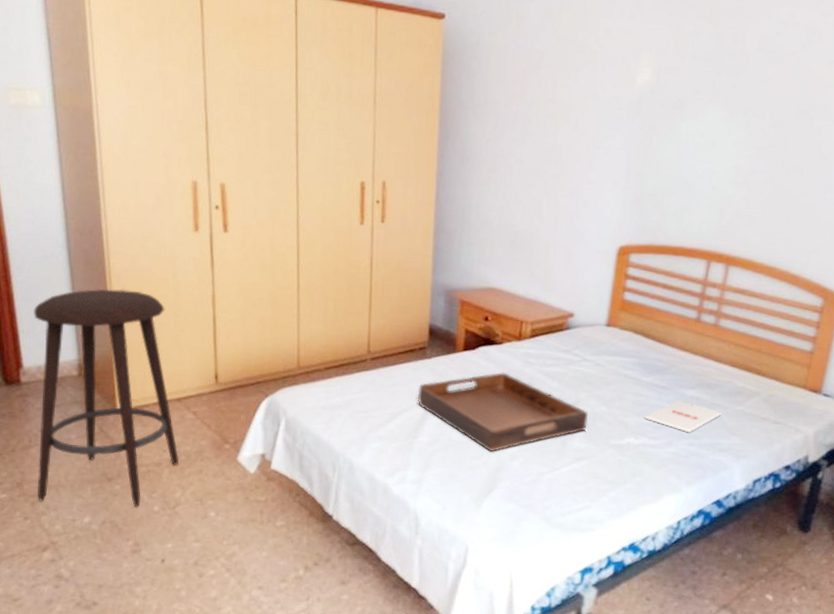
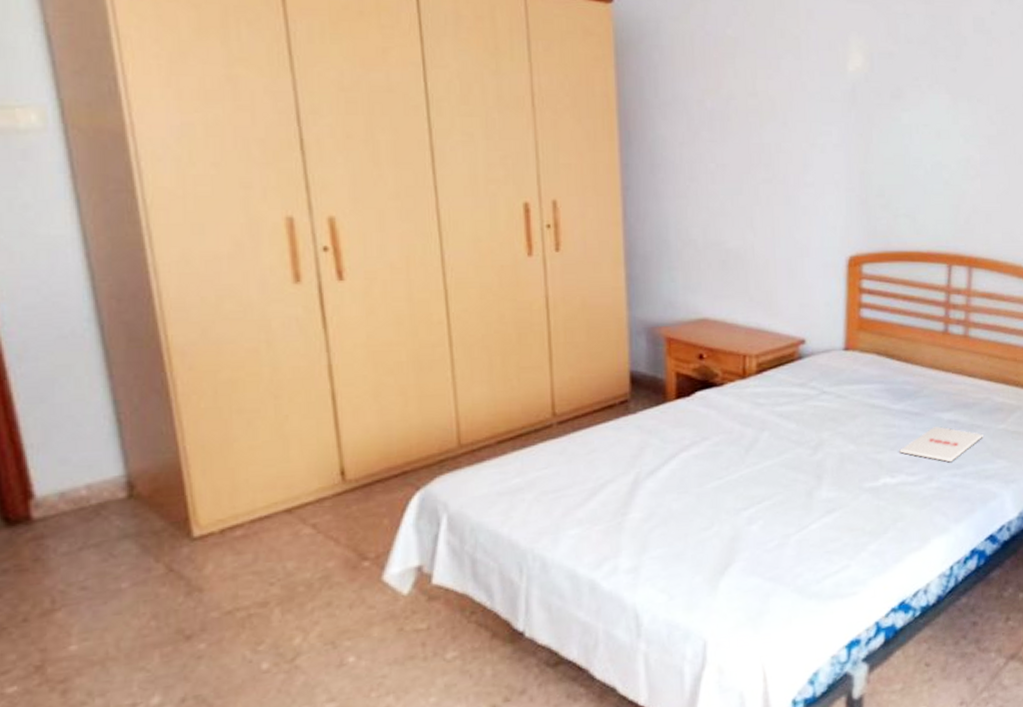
stool: present [34,288,179,508] -> none [48,369,295,688]
serving tray: present [417,372,589,452] -> none [623,419,836,519]

